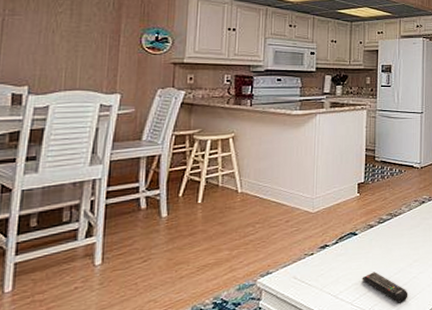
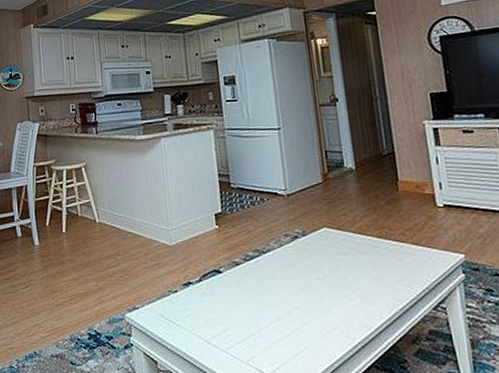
remote control: present [361,272,408,303] -> none [233,317,293,358]

